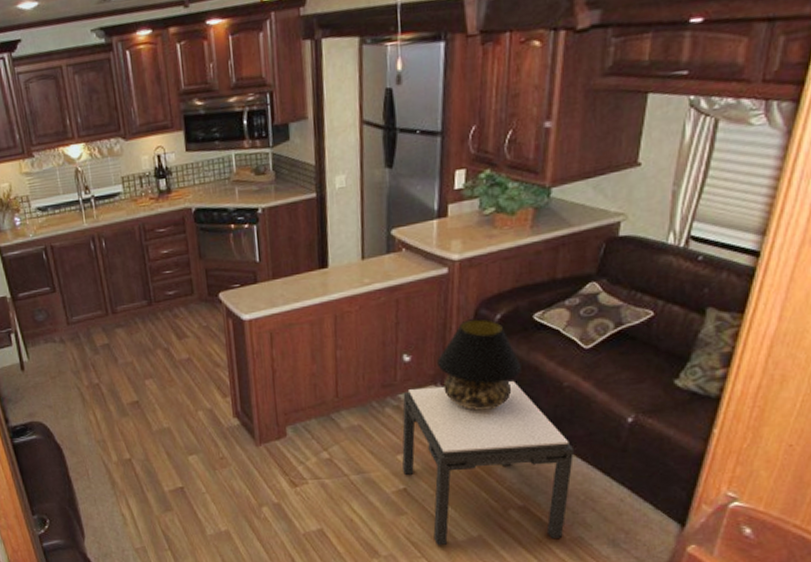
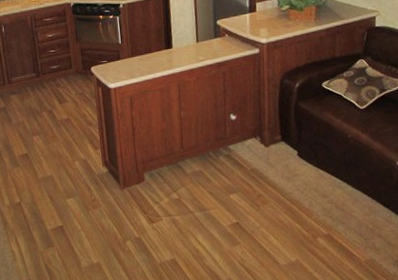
side table: present [402,381,575,545] -> none [232,134,361,270]
table lamp: present [437,318,521,410] -> none [255,86,317,157]

